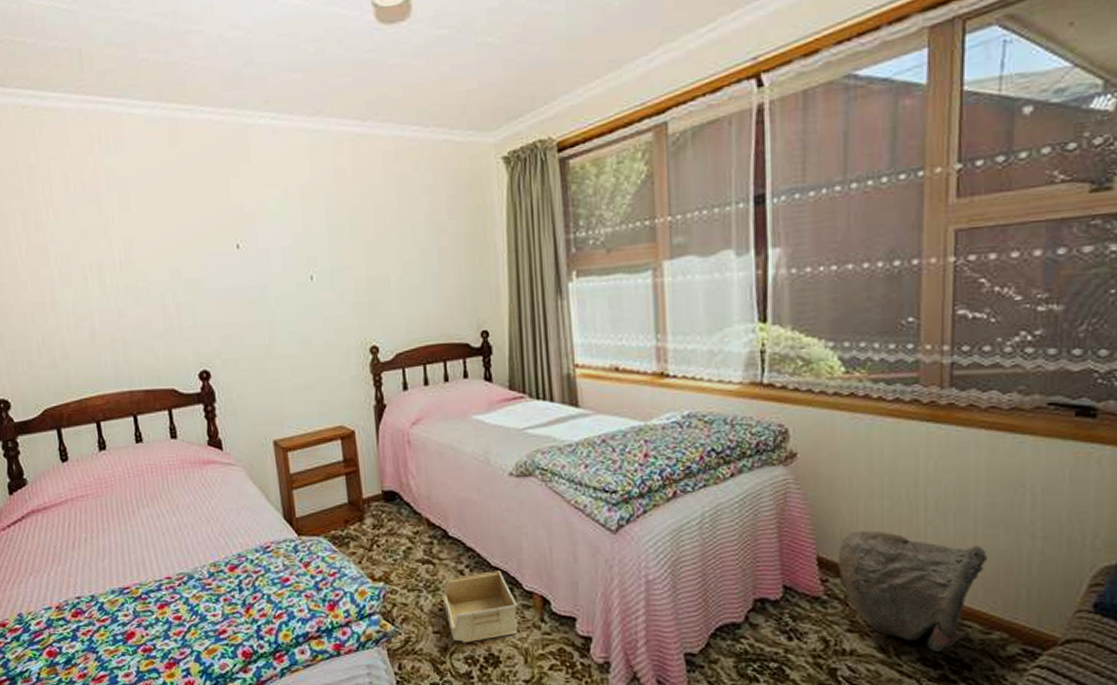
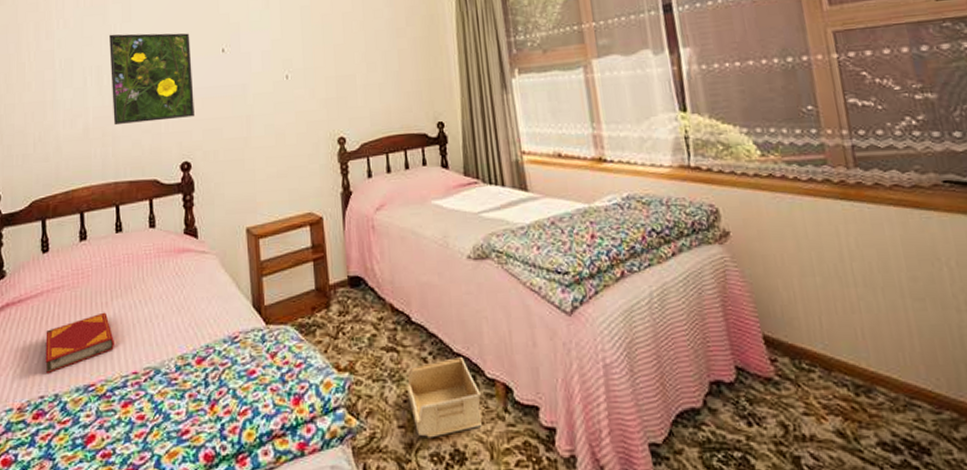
hardback book: none [75,520,145,576] -> present [45,312,114,373]
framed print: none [107,225,210,330] -> present [109,33,194,126]
bag: present [838,530,987,652] -> none [782,307,922,435]

